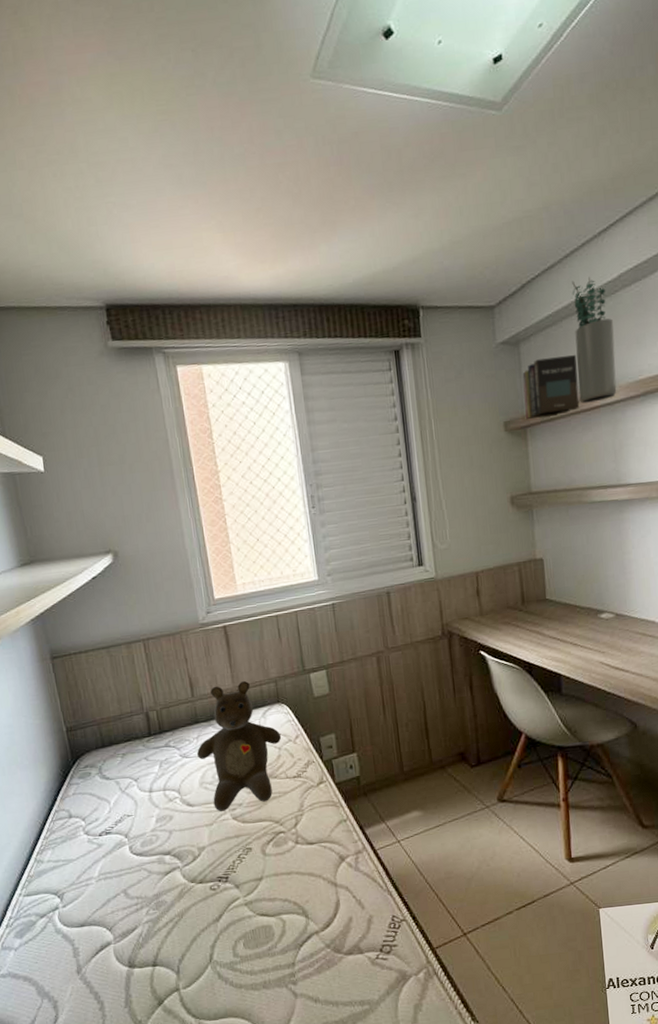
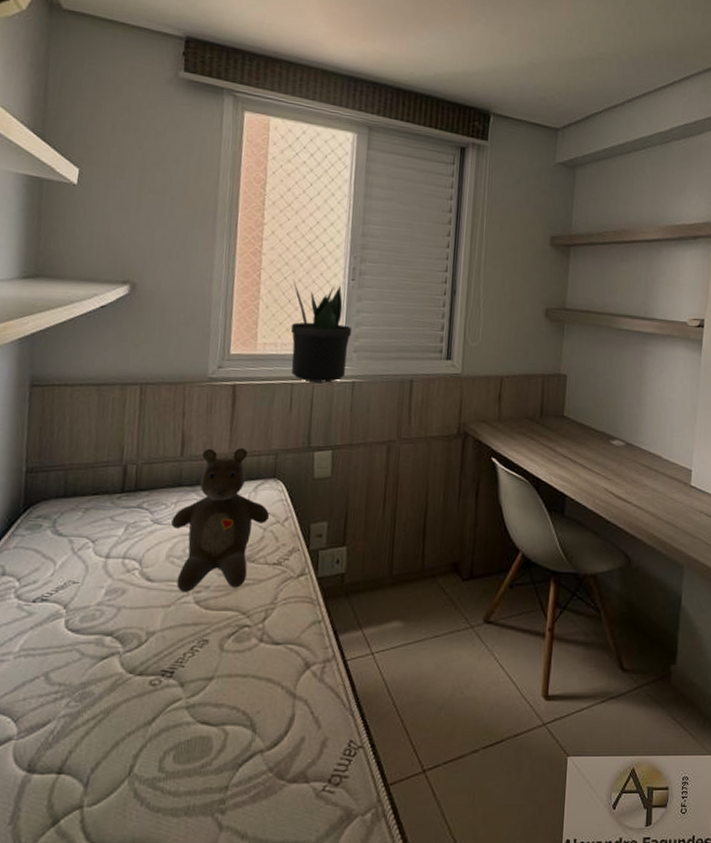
planter: none [258,515,325,611] -> present [290,280,353,383]
books: present [522,354,580,420] -> none [571,186,625,241]
vase: present [572,276,617,404] -> none [622,123,661,237]

